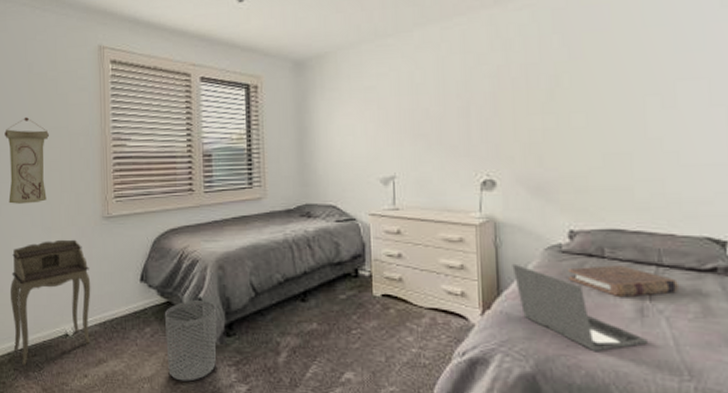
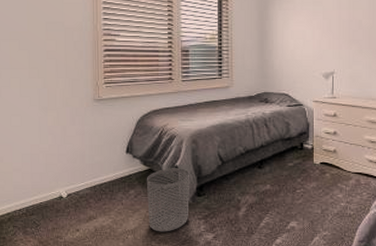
wall scroll: present [5,117,49,204] -> none [4,12,46,87]
desk: present [9,239,91,365] -> none [9,118,83,223]

